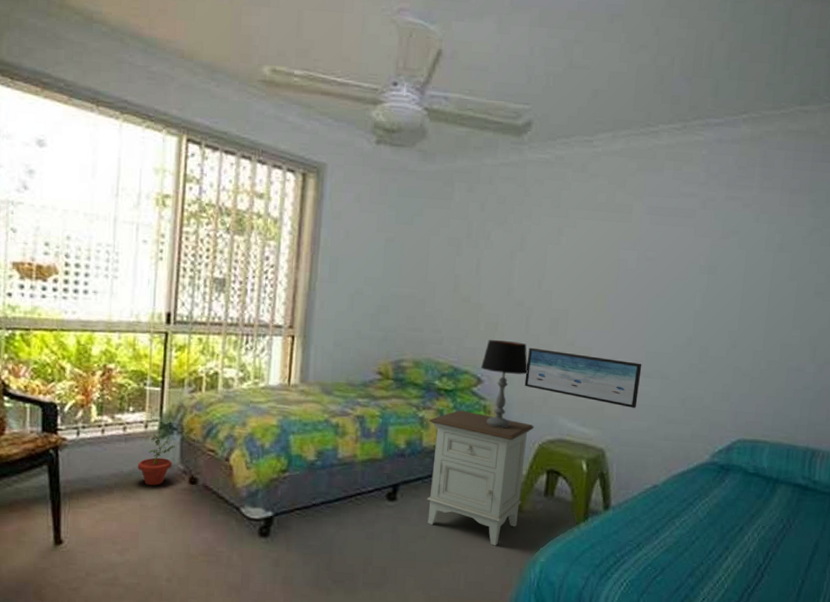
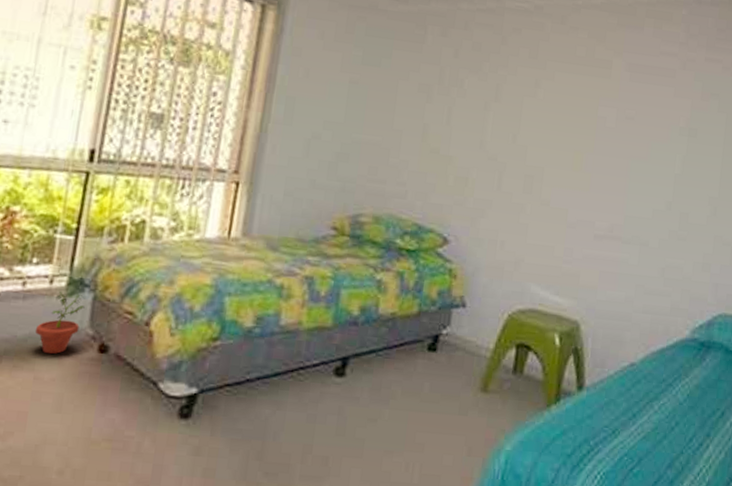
nightstand: present [427,410,534,546] -> none [380,273,504,432]
table lamp: present [481,340,528,428] -> none [448,196,499,295]
wall art: present [524,347,642,408] -> none [494,206,620,277]

